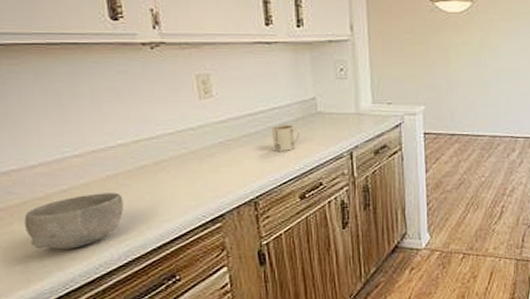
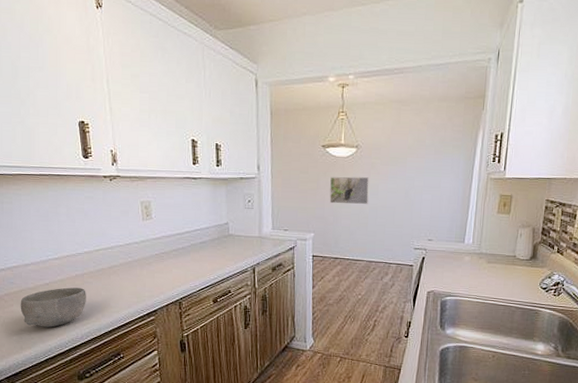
mug: present [271,125,301,151] -> none [194,243,216,264]
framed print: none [442,36,488,69] -> present [329,176,369,204]

